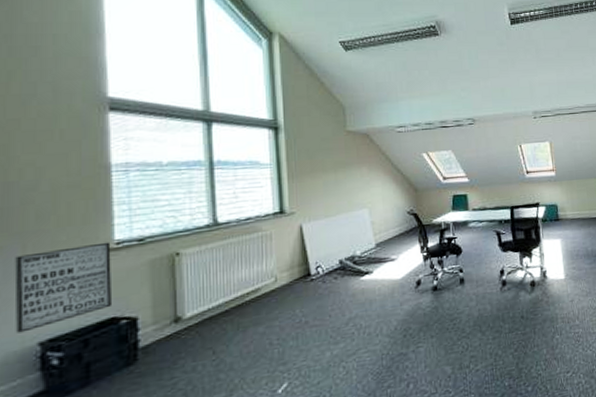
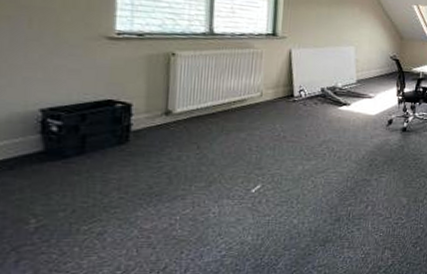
wall art: present [14,242,111,334] -> none [19,27,112,98]

